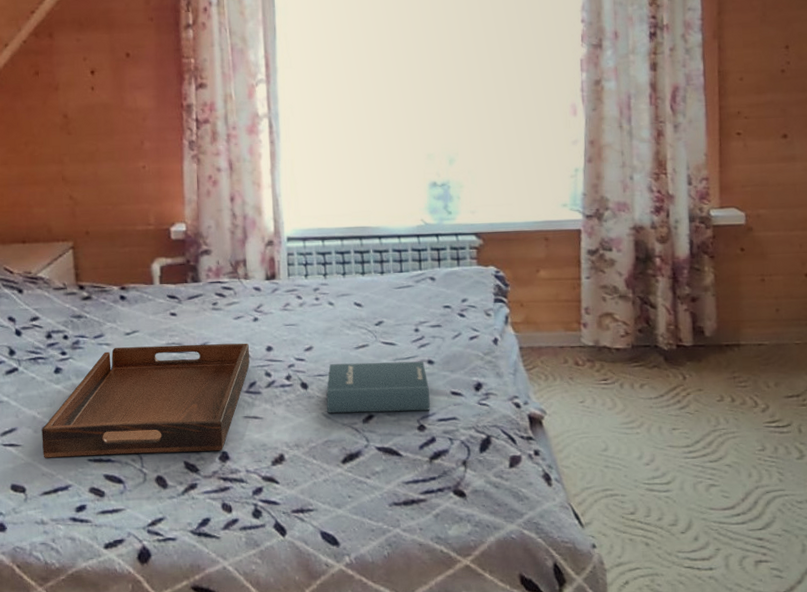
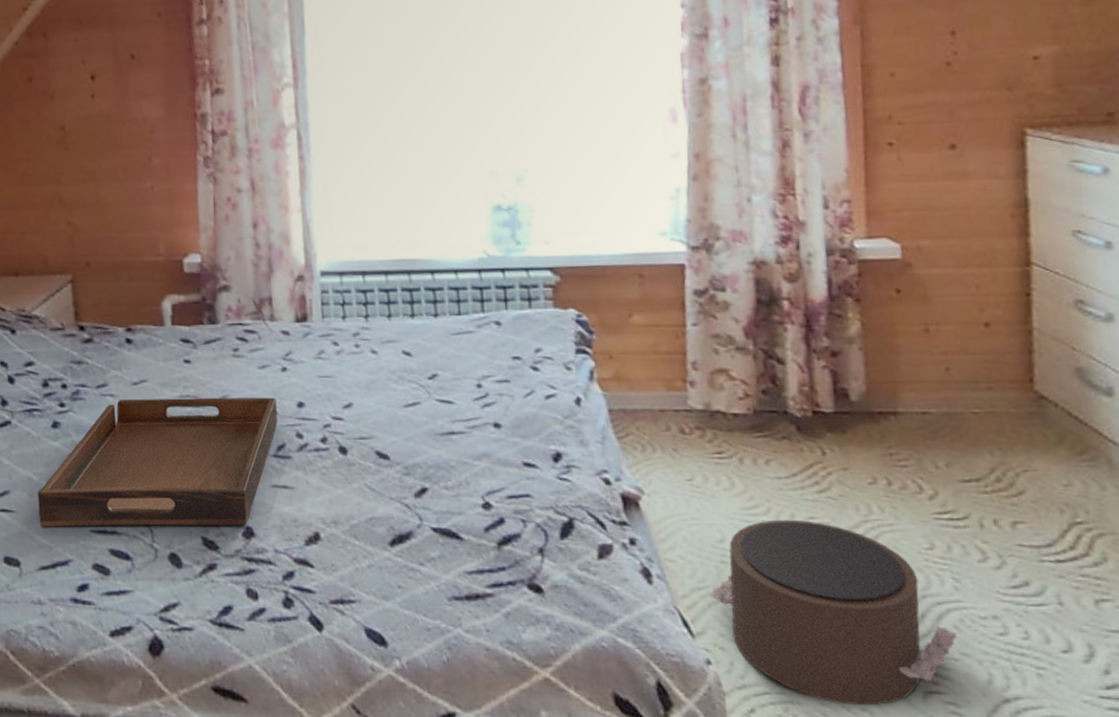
hardback book: present [326,361,430,414] -> none [369,424,497,486]
pouf: none [596,431,781,575] -> present [710,519,957,706]

